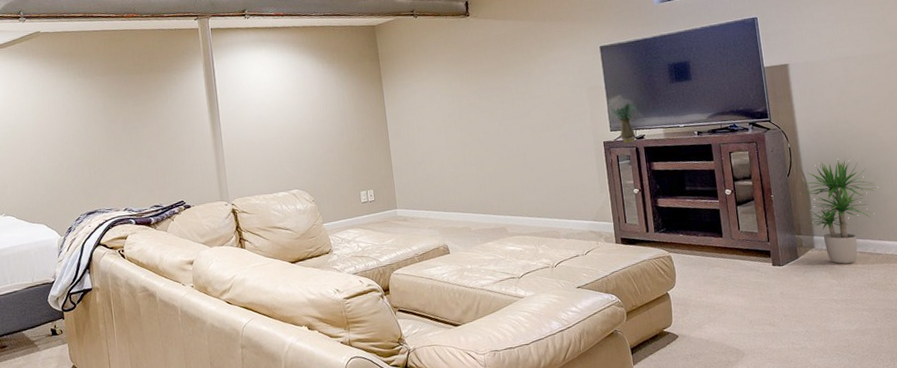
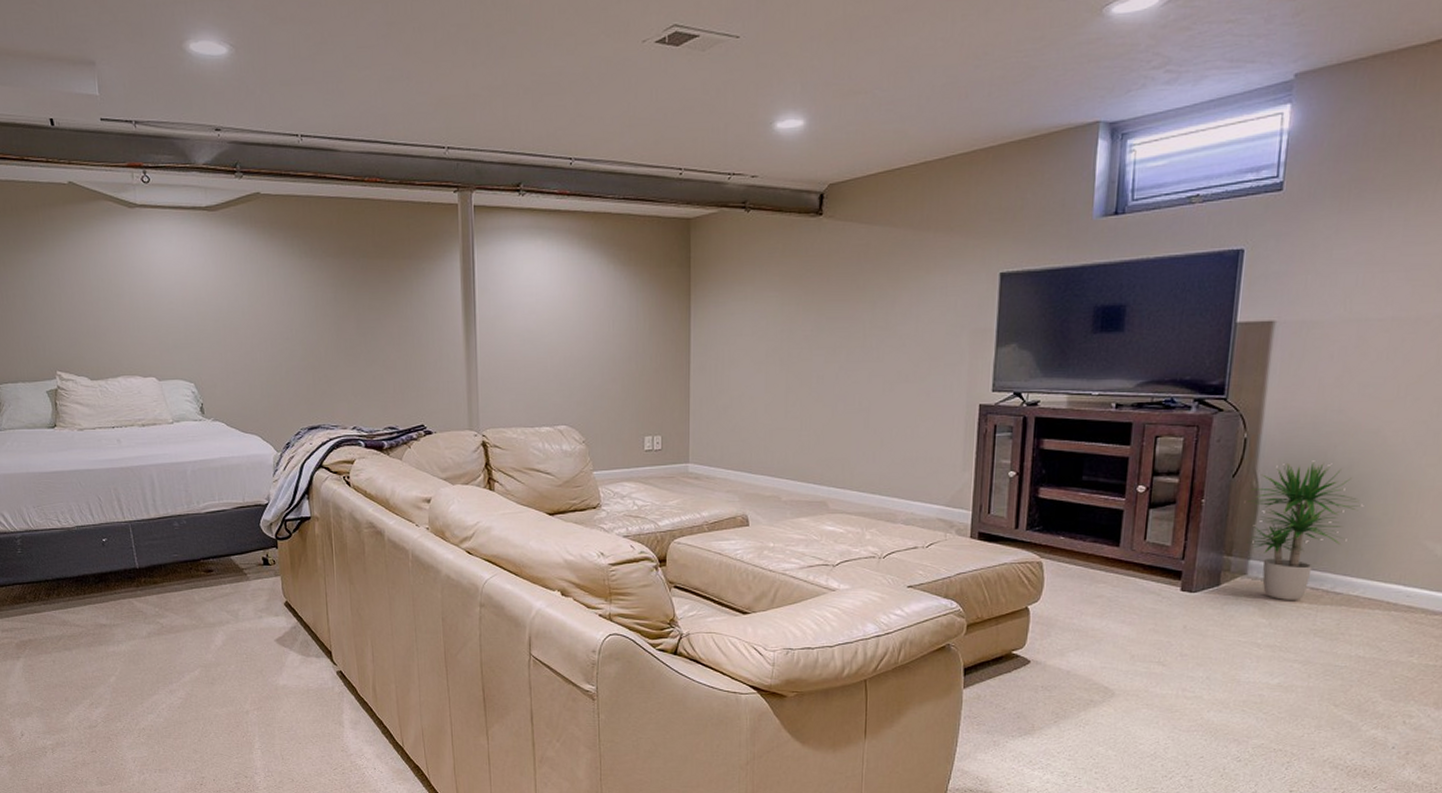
vase: present [612,101,636,144] -> none [1000,353,1036,411]

